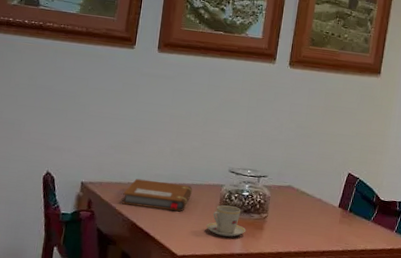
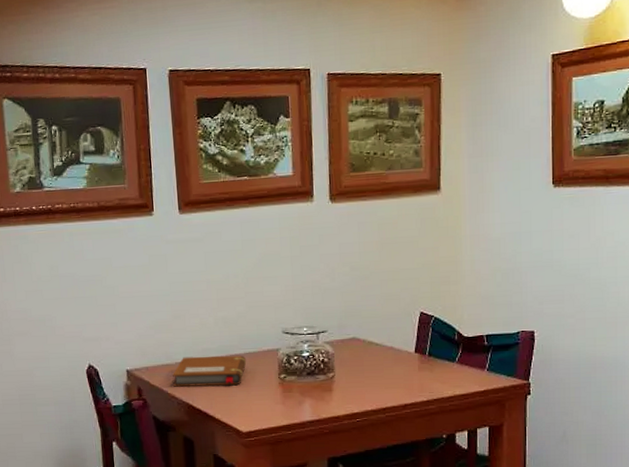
teacup: present [205,205,246,237] -> none [268,370,314,405]

